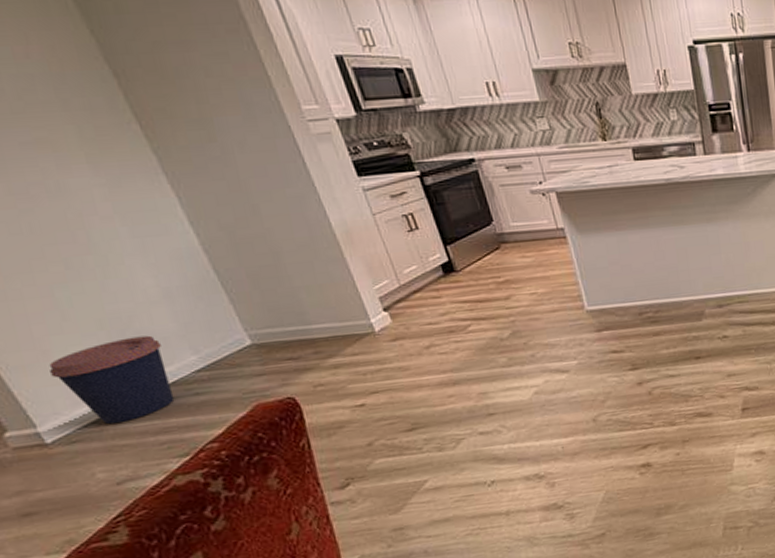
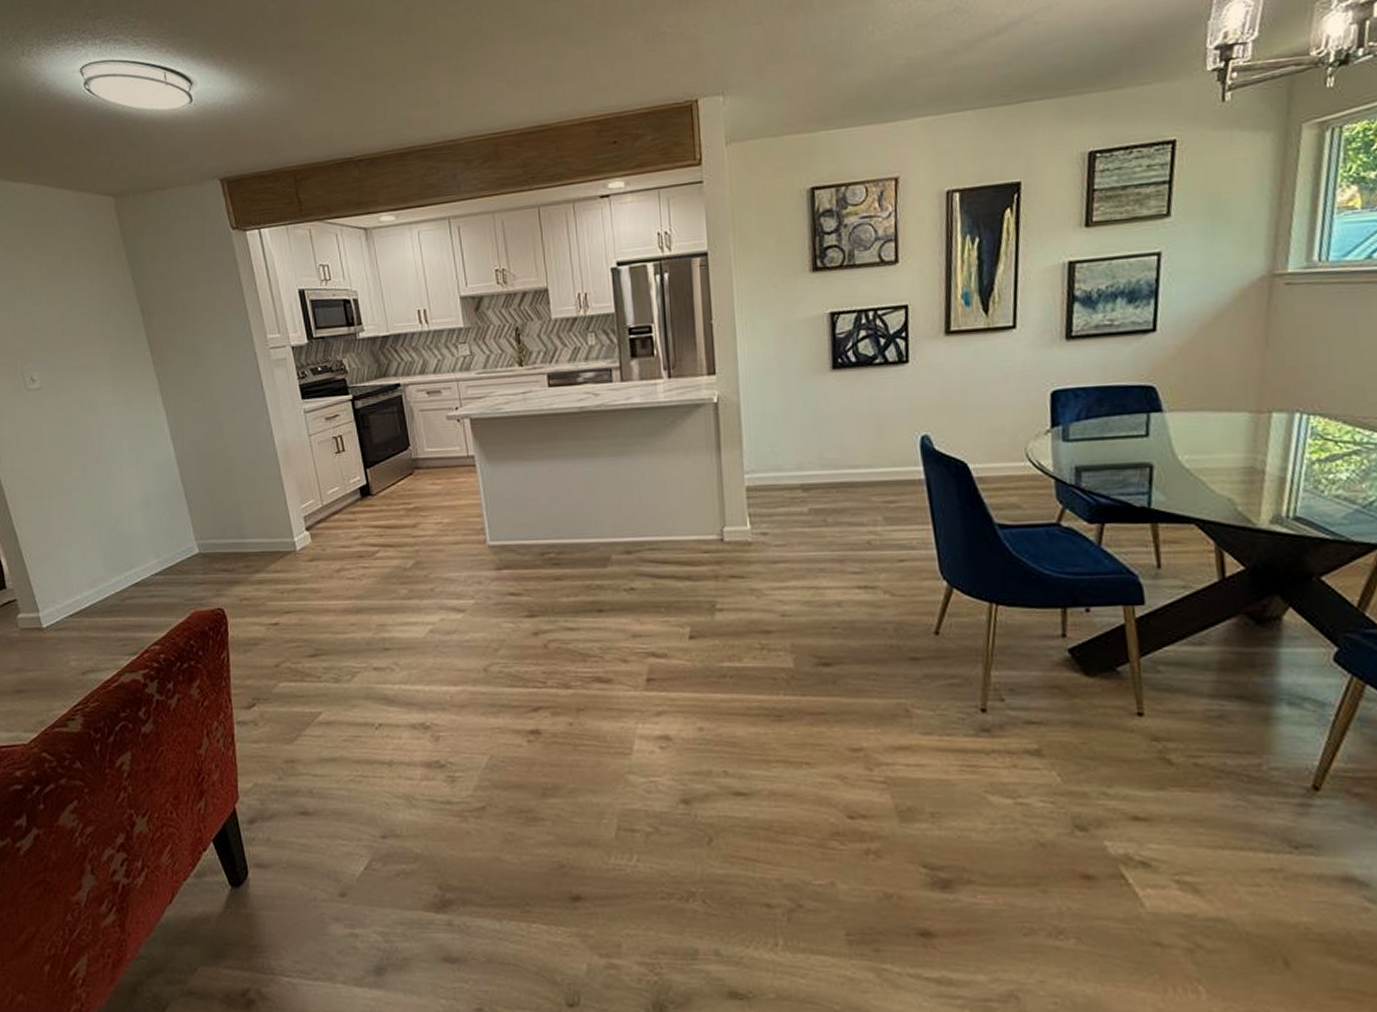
coffee cup: present [48,335,175,425] -> none [55,537,135,617]

